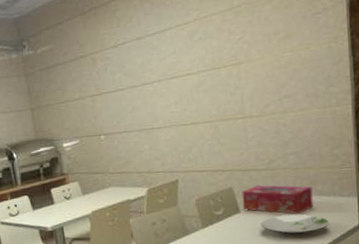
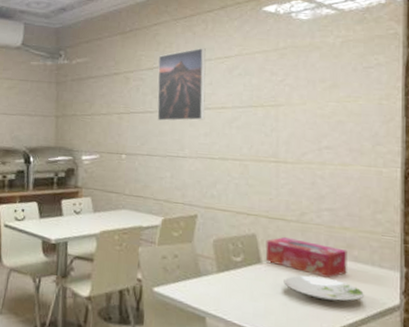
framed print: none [120,16,173,97] -> present [157,47,206,121]

